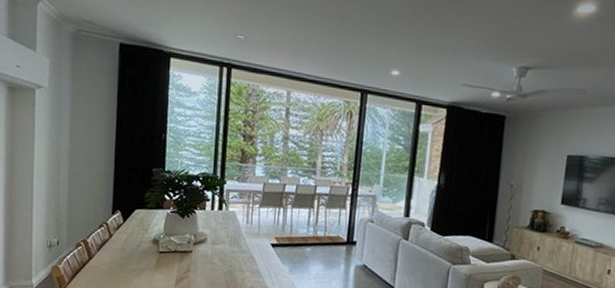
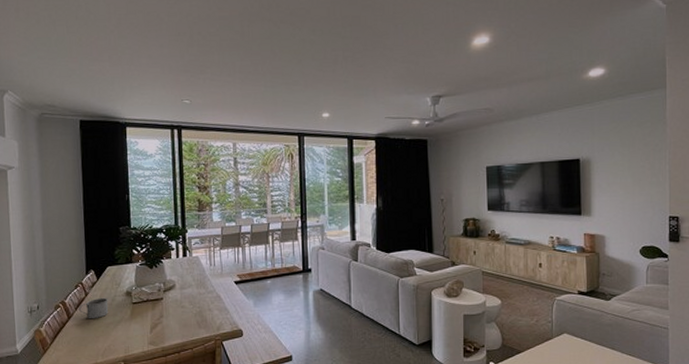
mug: none [101,241,133,264] -> present [79,297,109,319]

